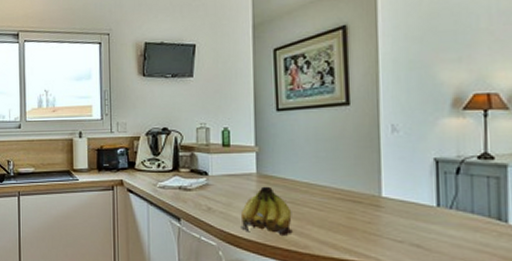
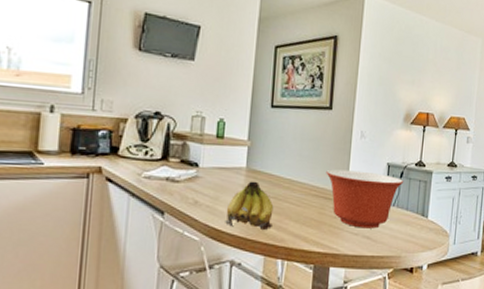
mixing bowl: none [351,169,463,235] -> present [326,169,404,229]

